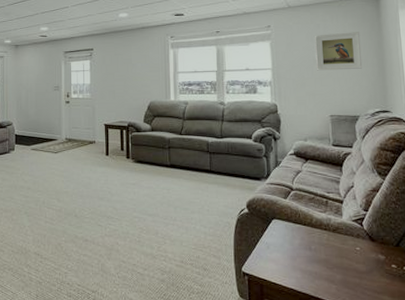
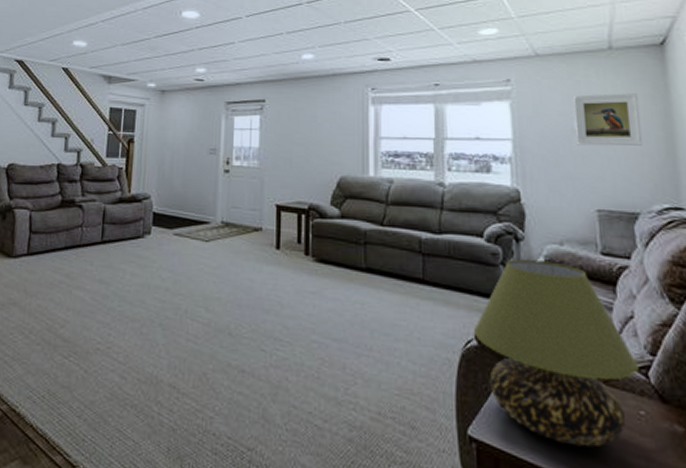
table lamp: none [245,151,356,273] -> present [473,258,639,447]

